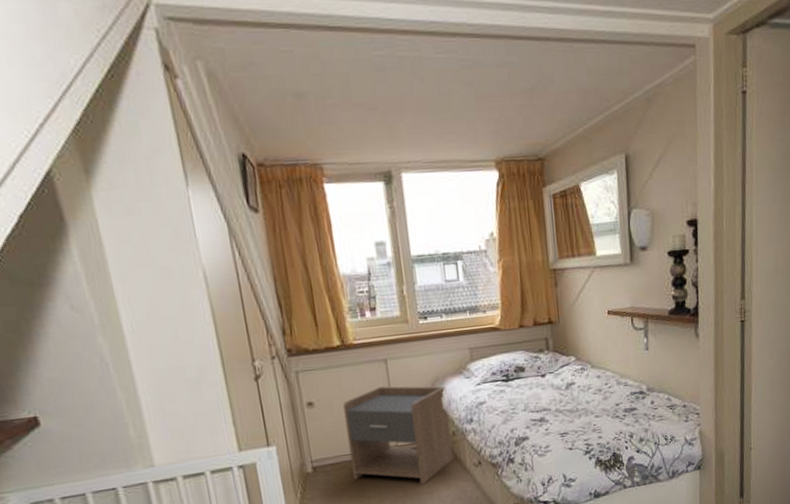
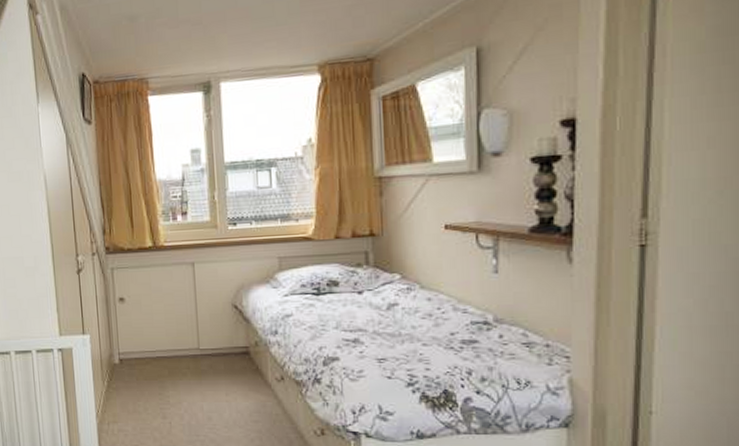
nightstand: present [342,386,453,486] -> none [150,289,254,393]

